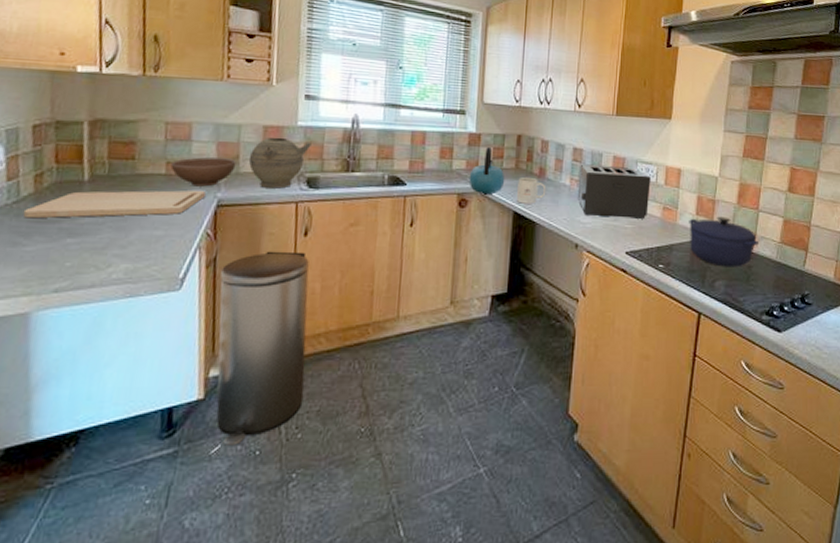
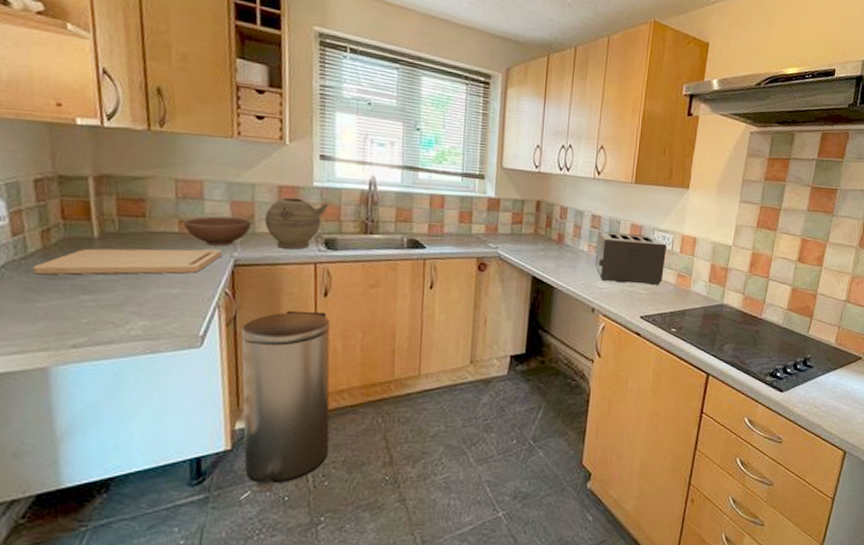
kettle: present [468,147,505,194] -> none [488,212,524,258]
mug: present [516,178,547,204] -> none [535,243,565,269]
cooking pot: present [689,216,758,267] -> none [702,284,767,332]

